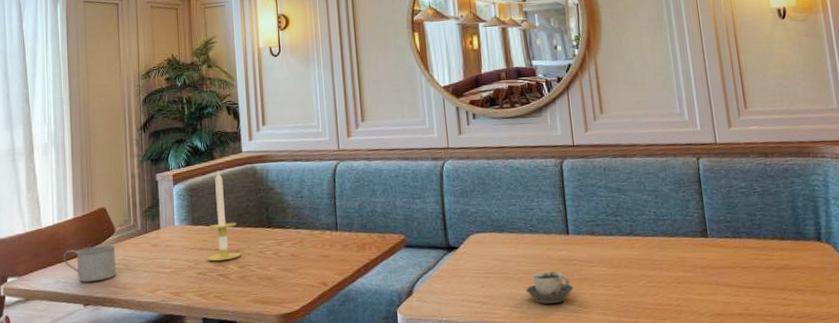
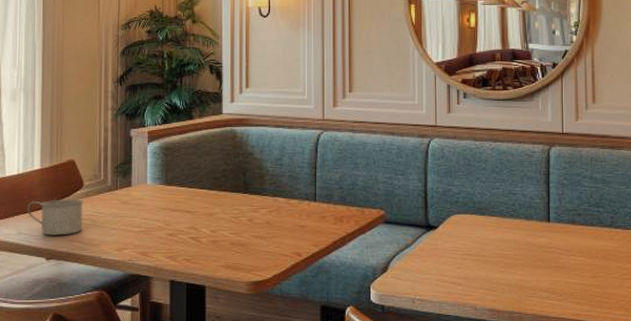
candle: present [207,169,242,262] -> none [179,130,215,224]
cup: present [525,271,574,304] -> none [501,257,550,289]

